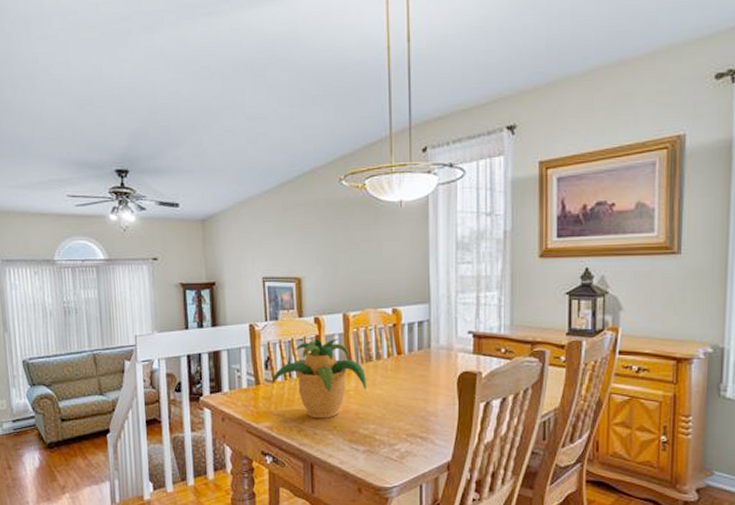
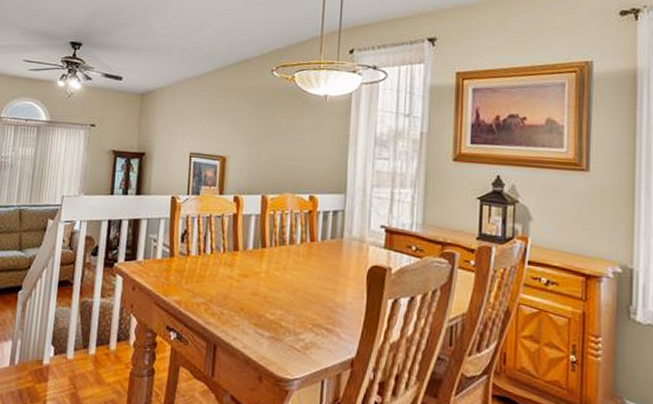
potted plant: present [271,338,366,419] -> none [185,216,278,299]

